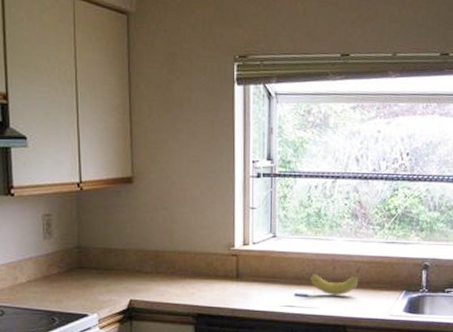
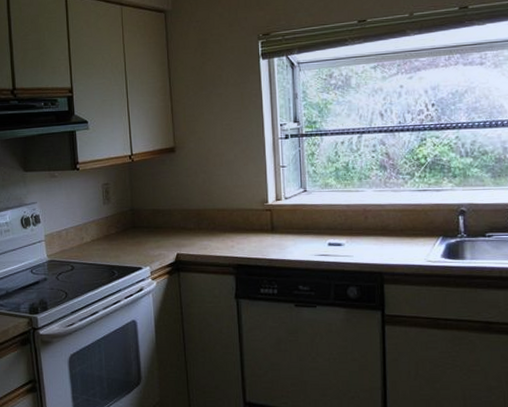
fruit: present [310,264,361,296] -> none [343,212,393,244]

